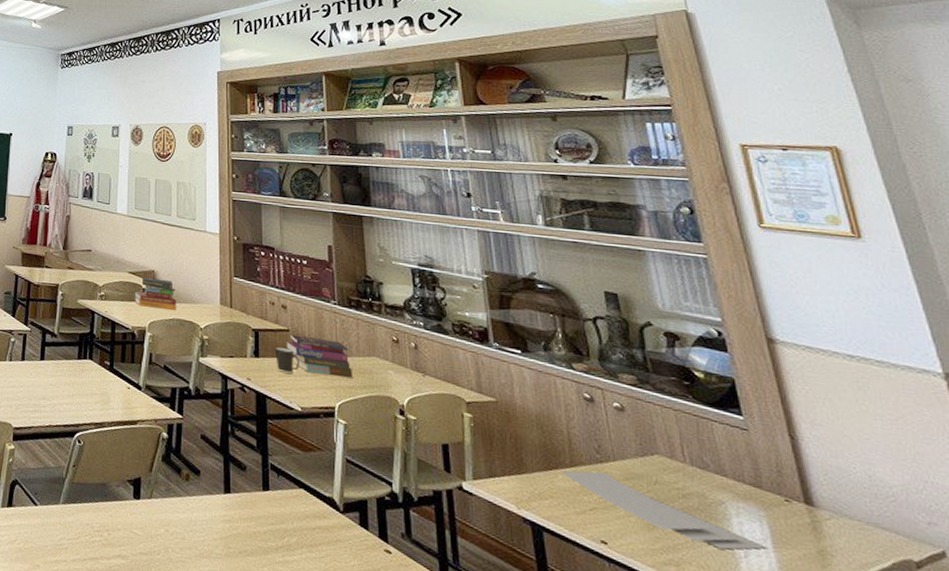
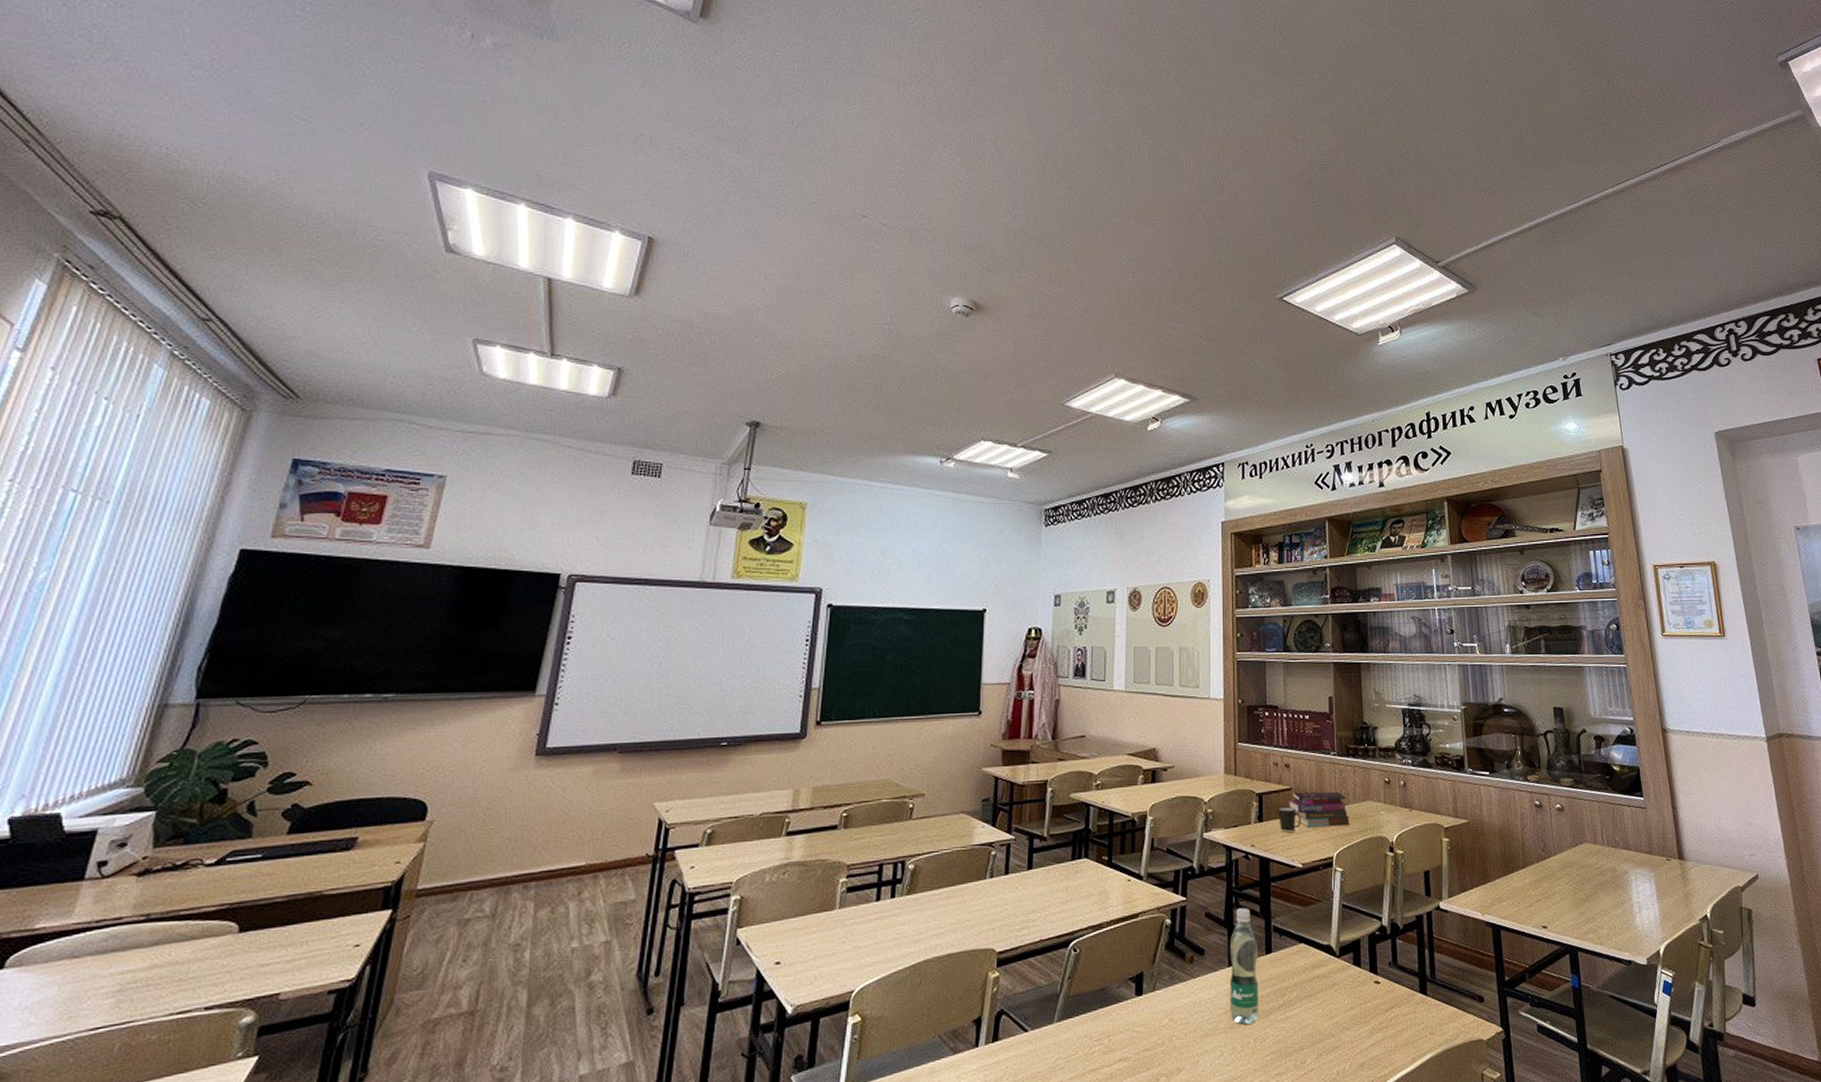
books: present [135,277,177,311] -> none [1135,756,1180,790]
bottle: none [225,438,255,559] -> present [1229,908,1259,1026]
papers: present [561,471,767,550] -> none [1516,867,1653,911]

